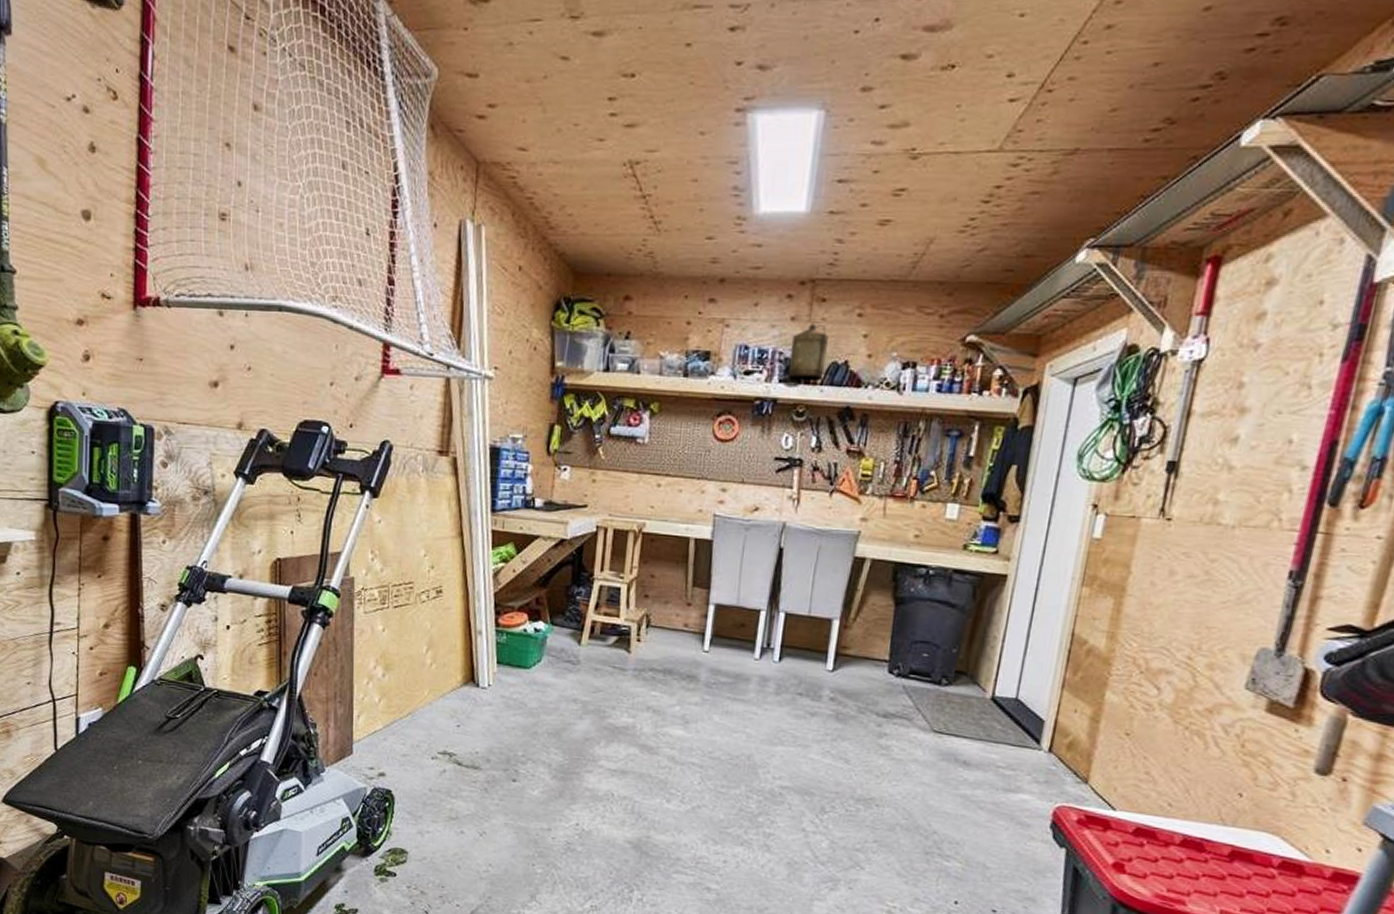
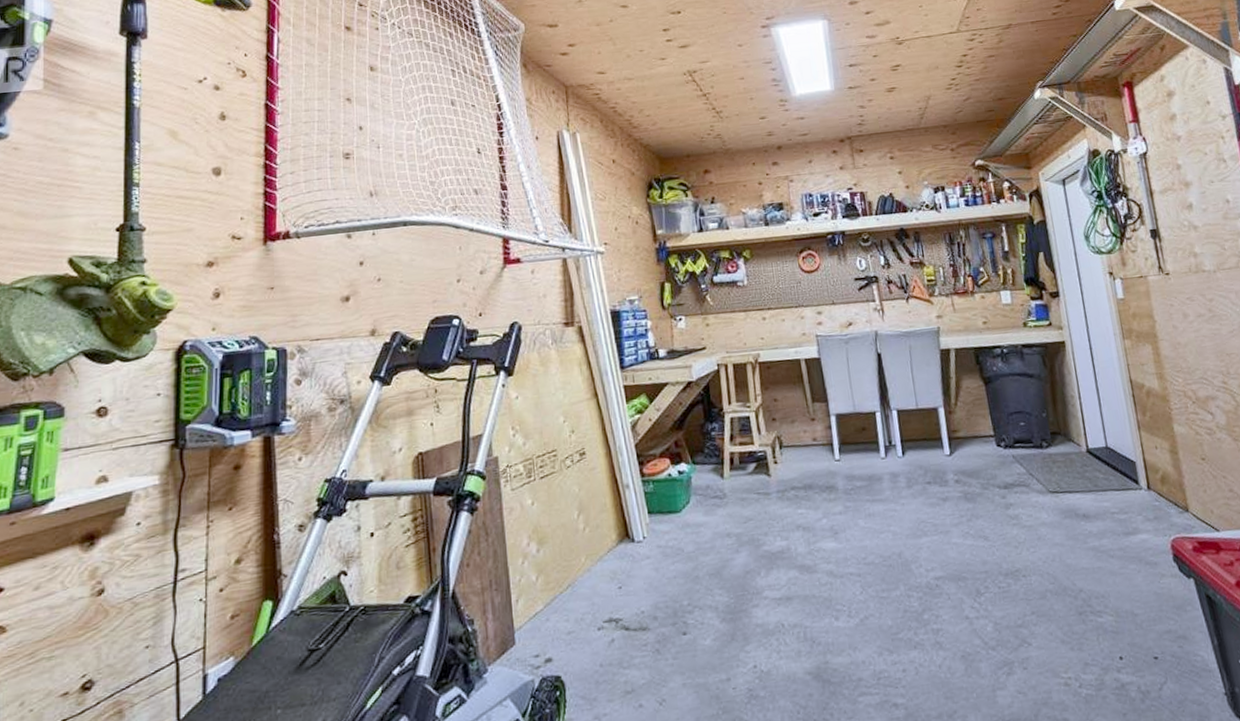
canister: present [787,323,828,382] -> none [845,169,877,216]

